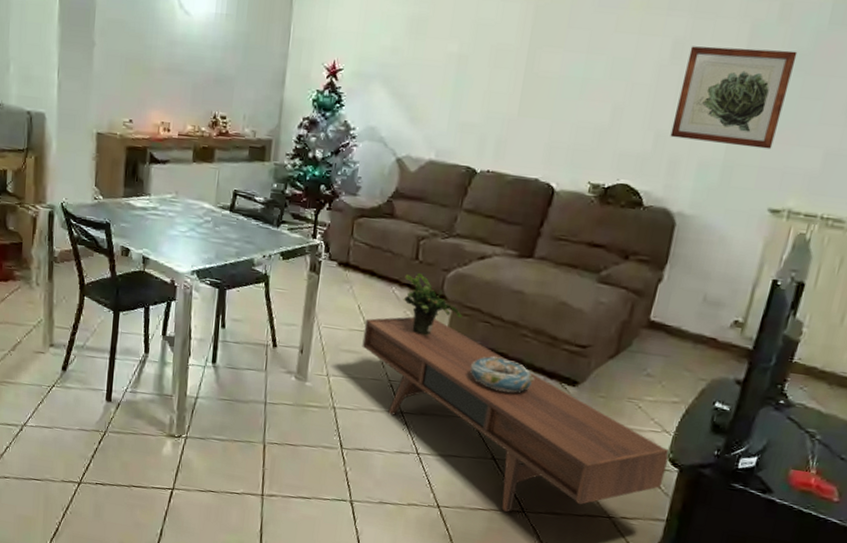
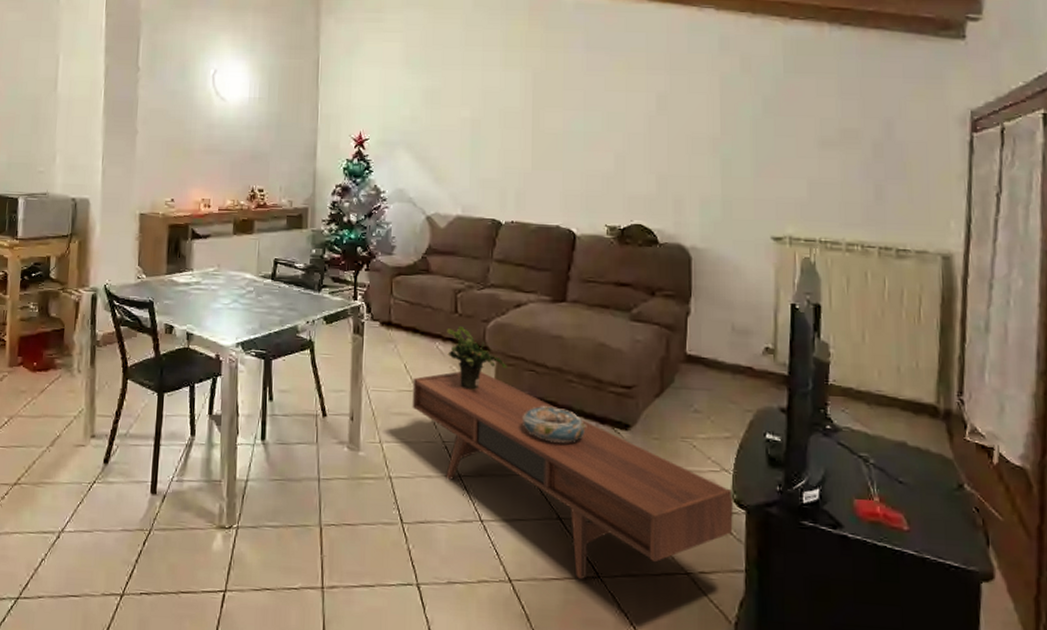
wall art: present [670,46,798,149] -> none [670,96,764,183]

